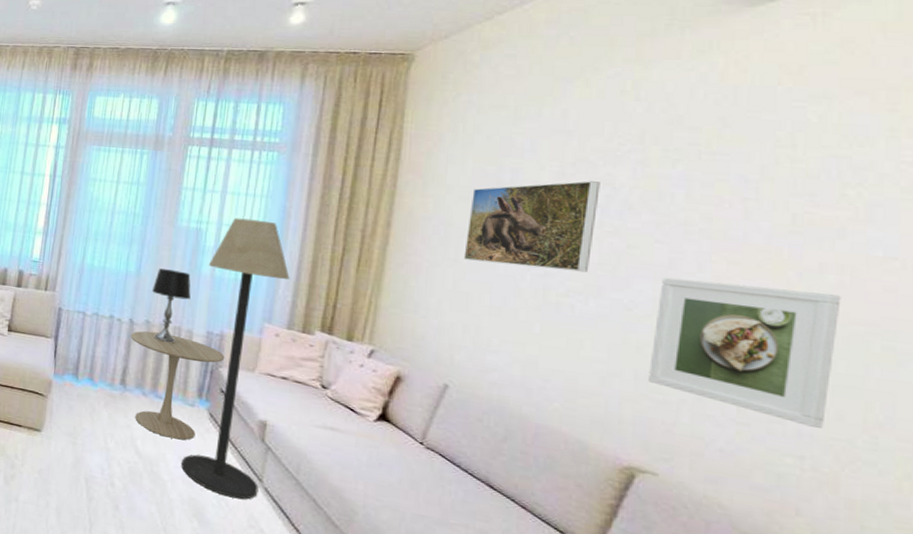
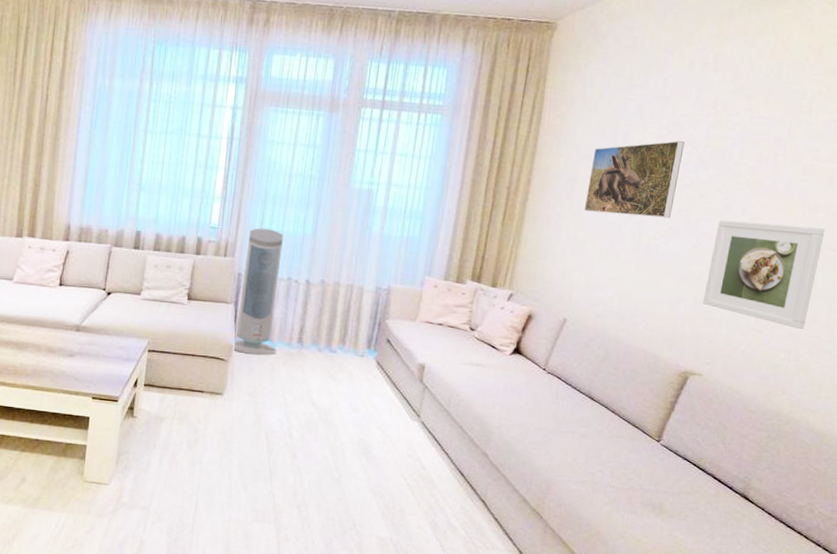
air purifier: none [52,263,105,395] -> present [233,228,283,356]
side table: present [130,331,225,441] -> none [307,290,391,389]
table lamp: present [152,268,191,344] -> none [327,229,363,300]
floor lamp: present [181,217,290,500] -> none [351,178,448,434]

